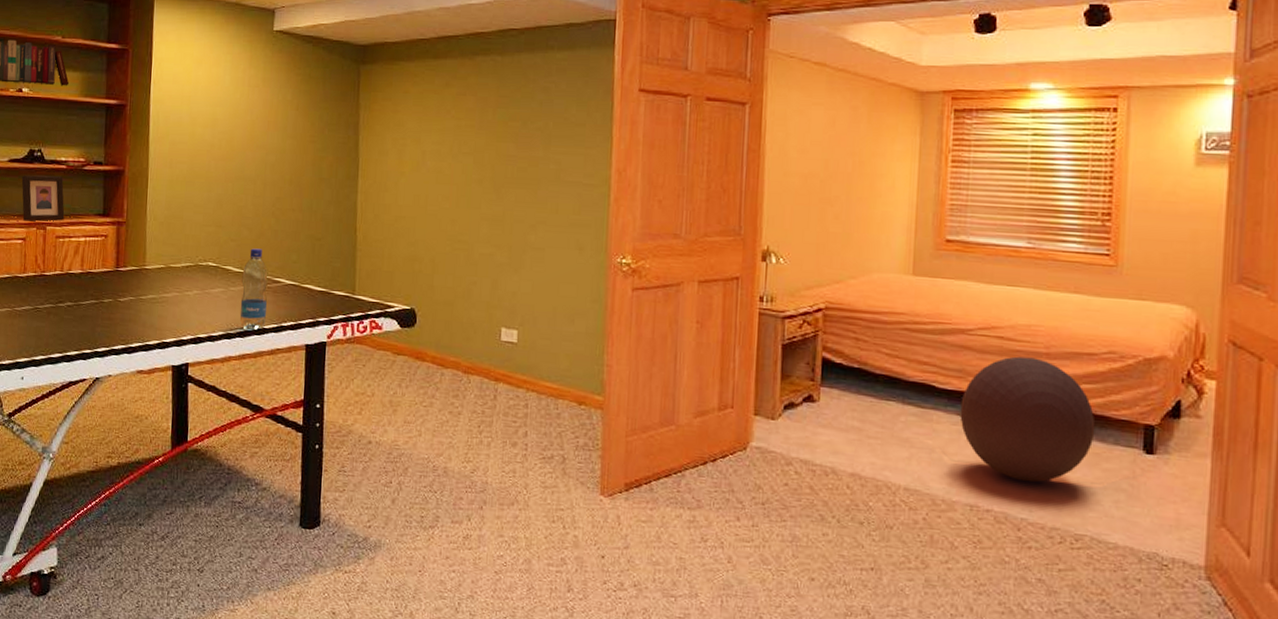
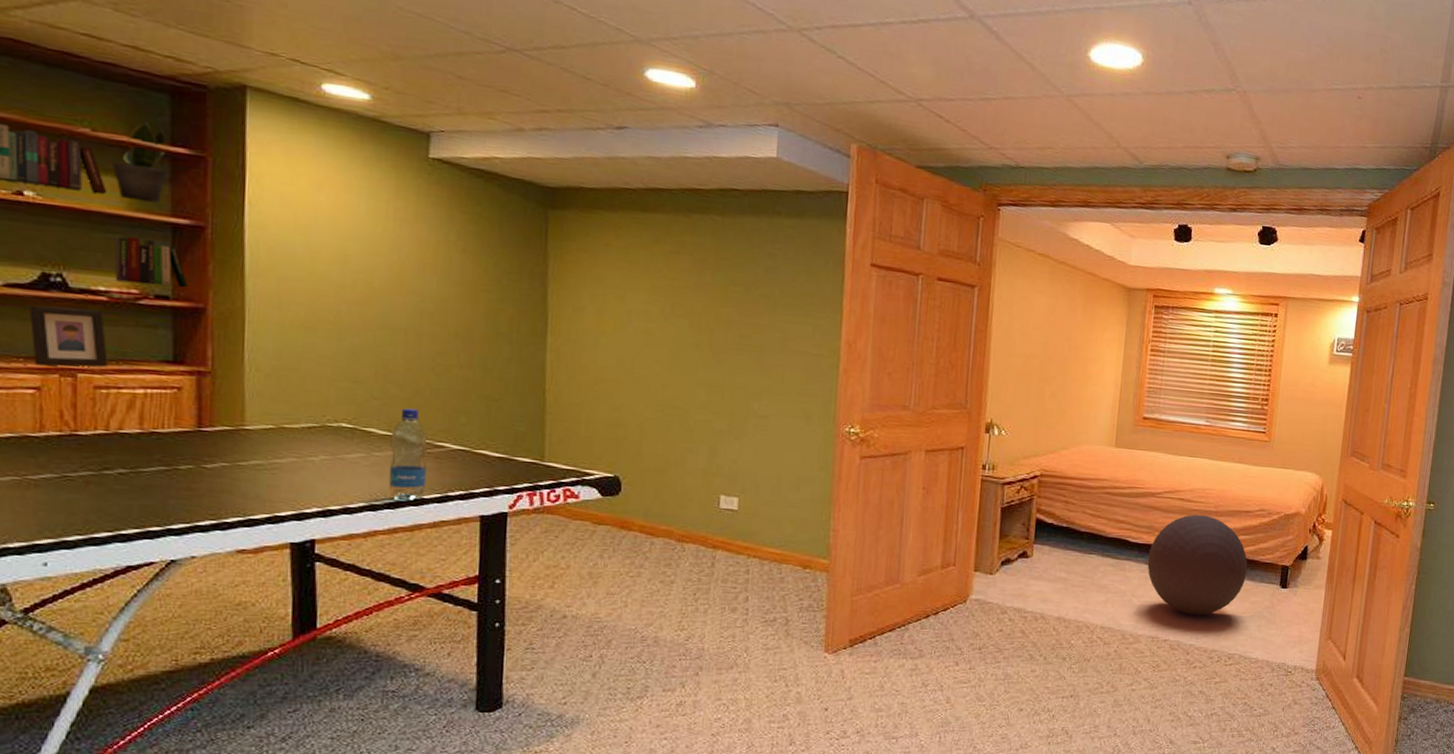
books: none [71,117,114,155] -> present [114,236,188,288]
potted plant: none [73,26,105,89] -> present [113,121,166,203]

